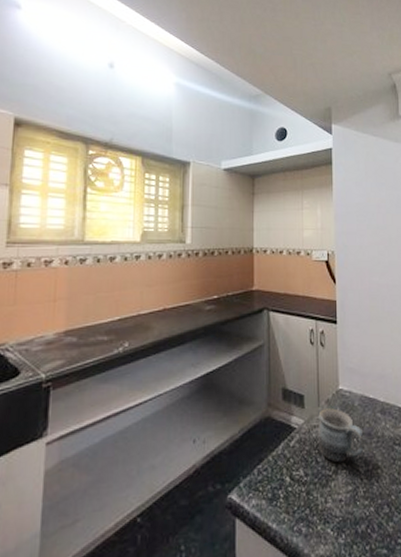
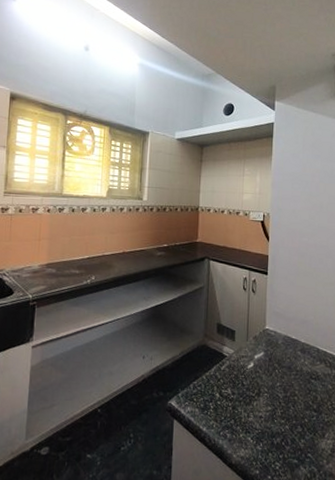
mug: present [318,408,363,463] -> none [245,343,284,388]

